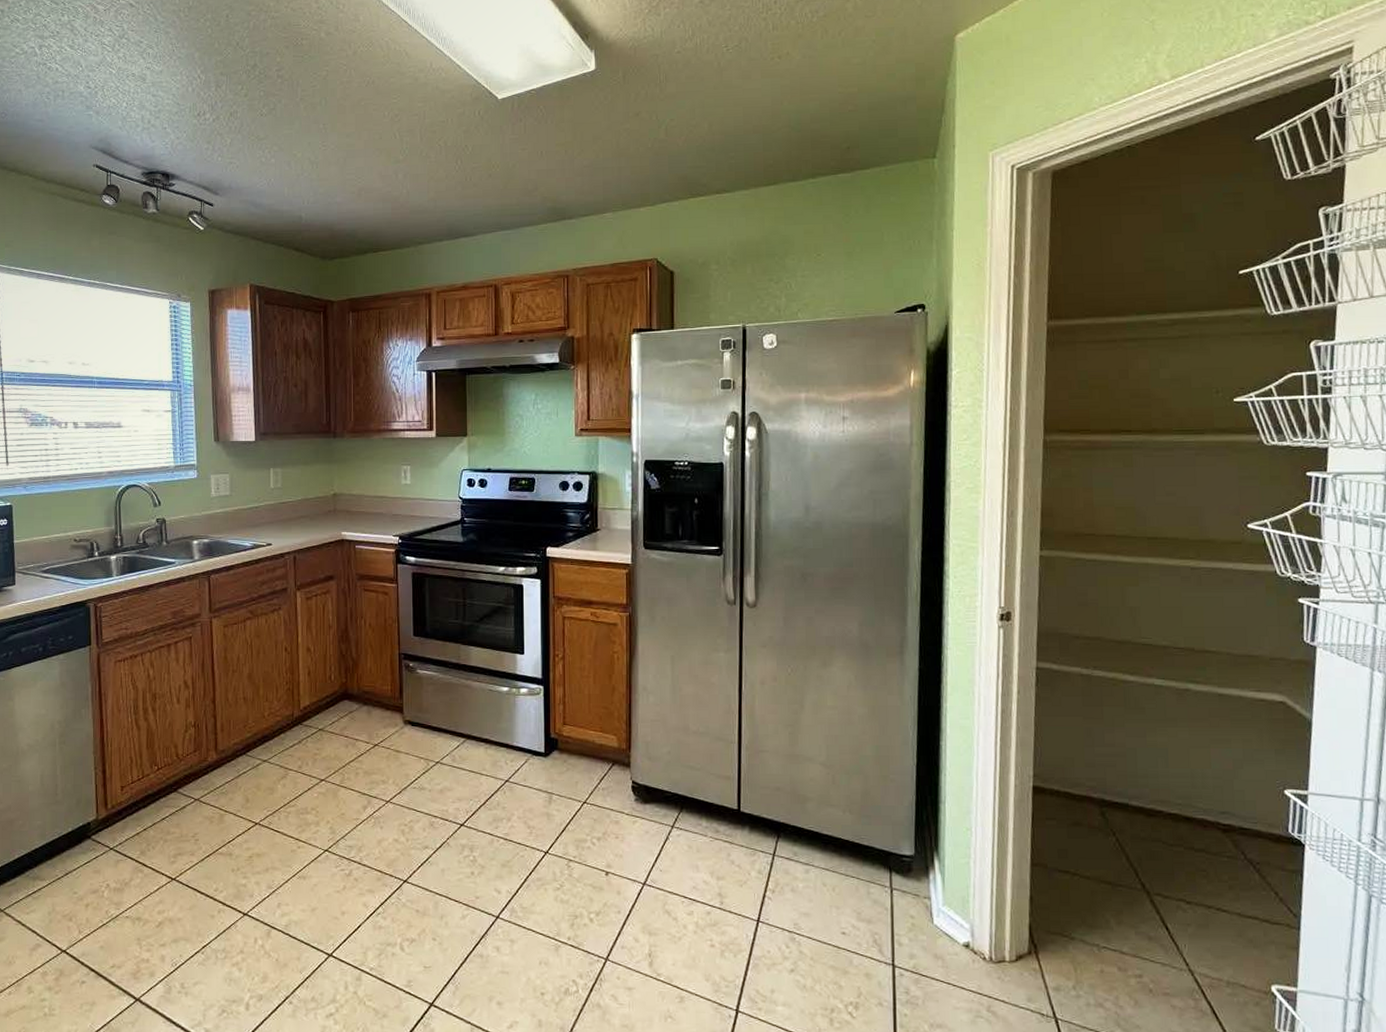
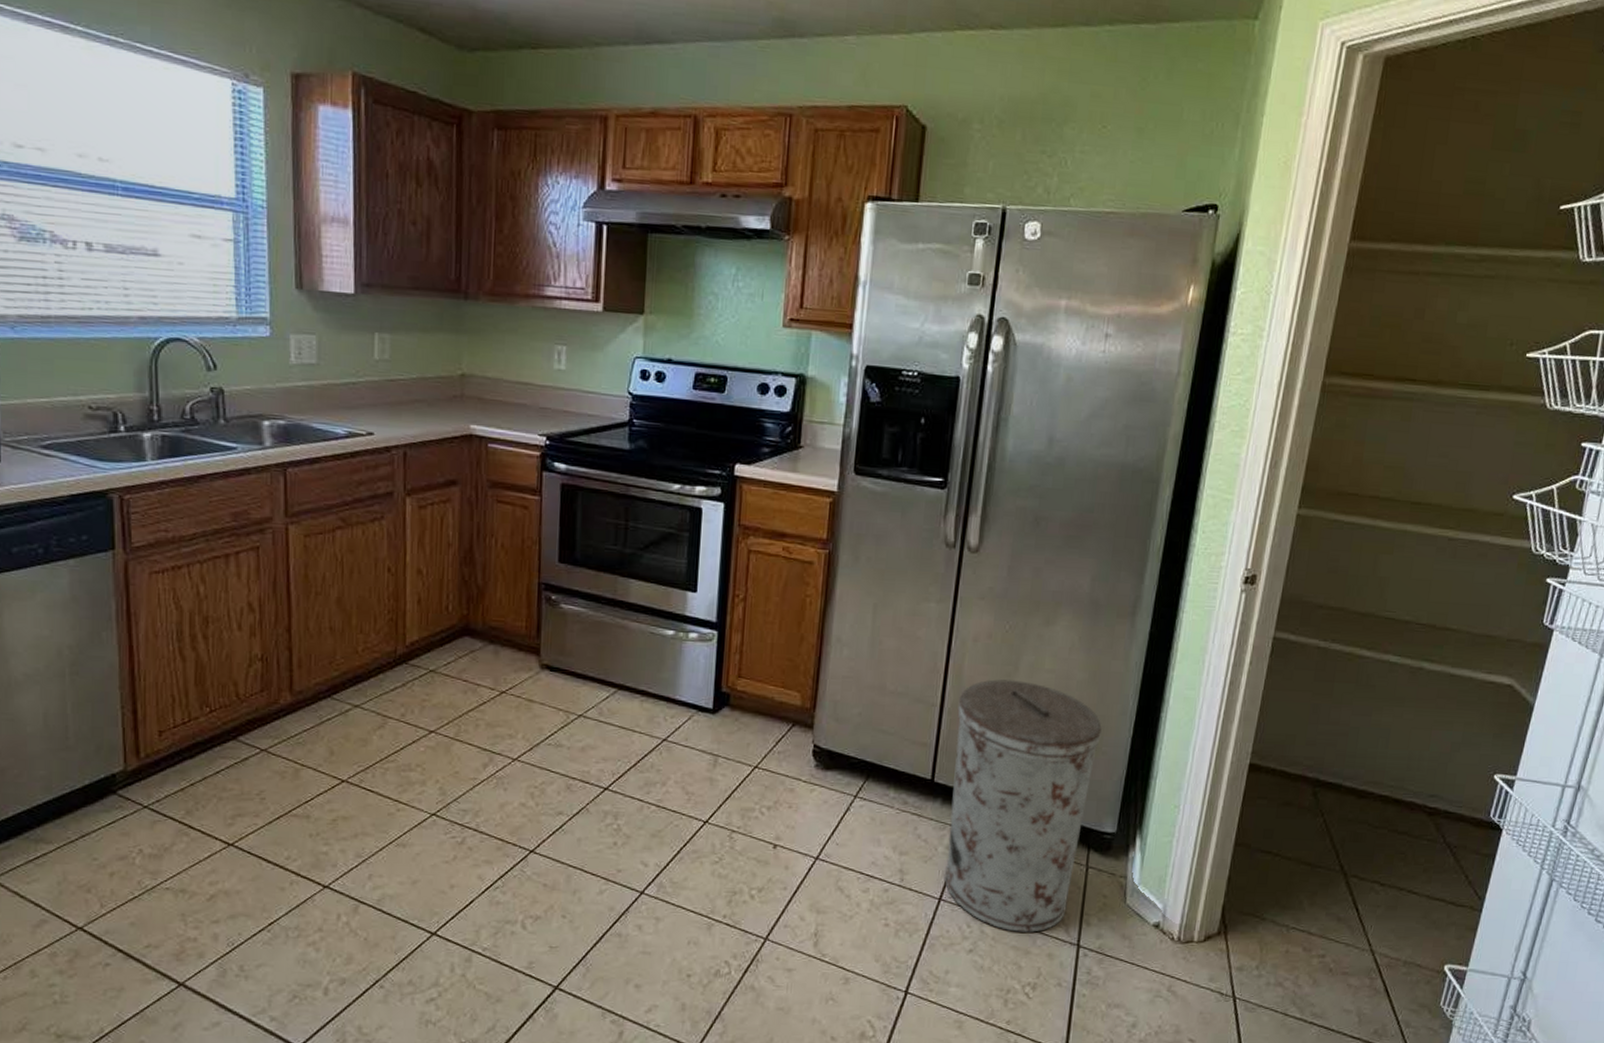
trash can: none [754,717,887,953] -> present [944,679,1102,933]

